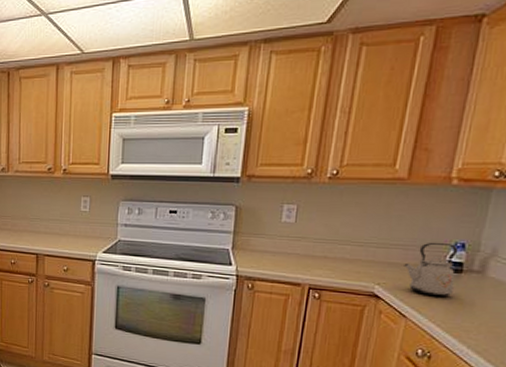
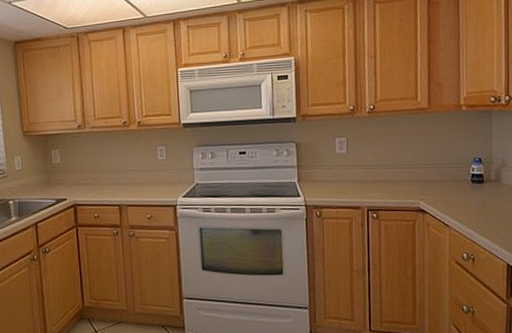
kettle: present [404,242,459,296] -> none [439,158,480,205]

